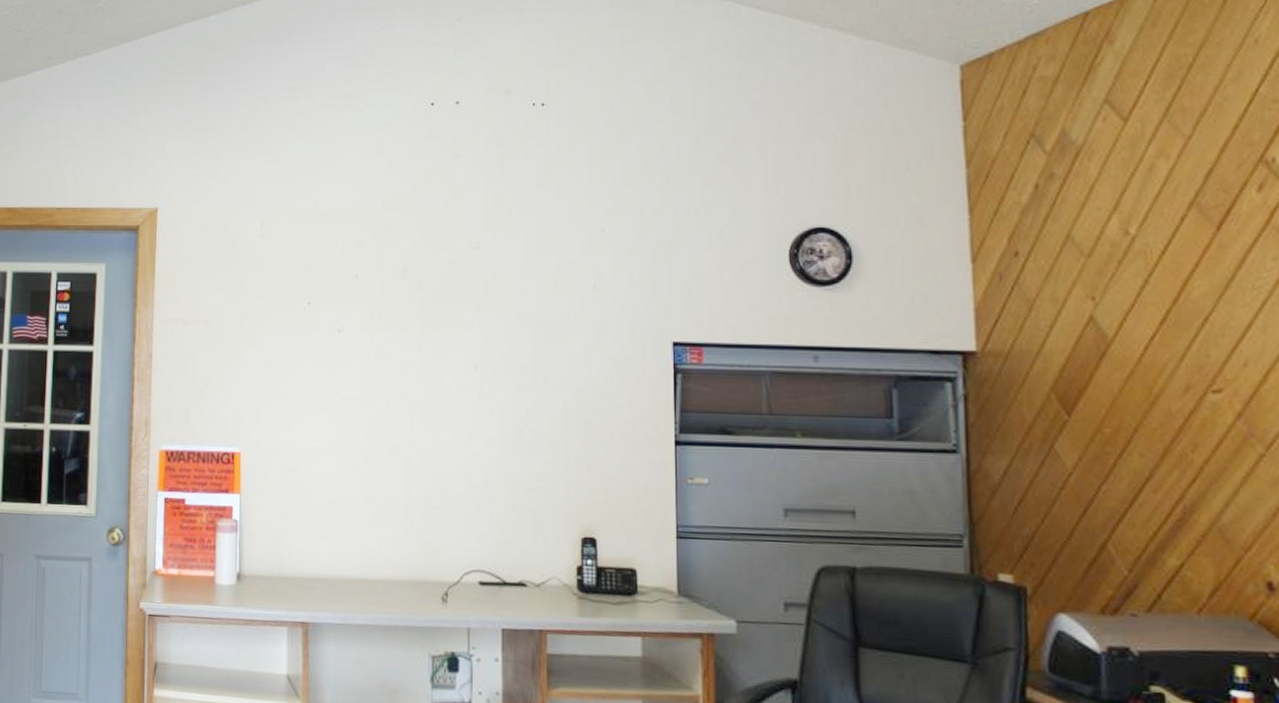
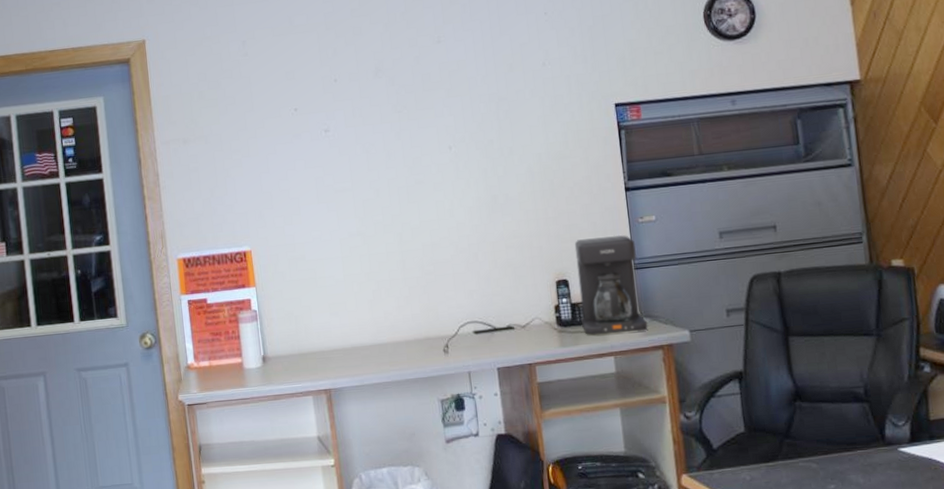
coffee maker: none [606,494,686,613] -> present [574,235,648,336]

